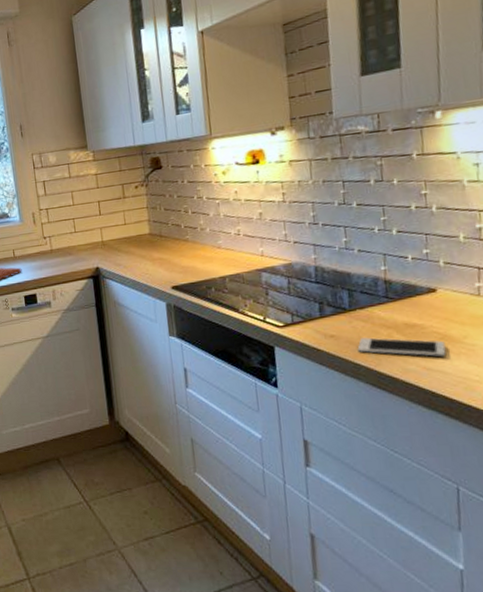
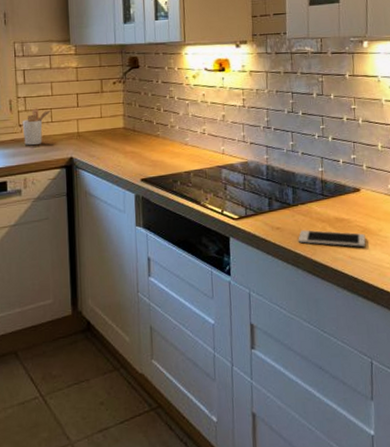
utensil holder: none [46,219,73,257] -> present [22,108,51,146]

